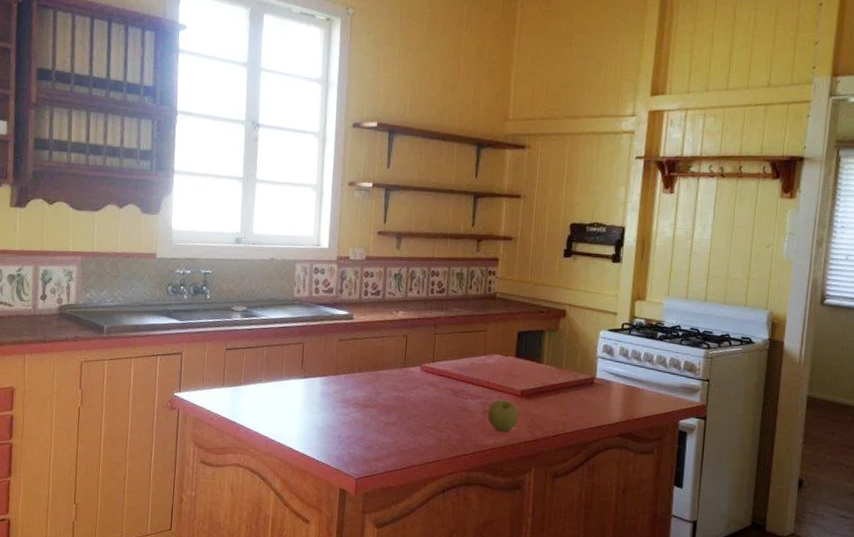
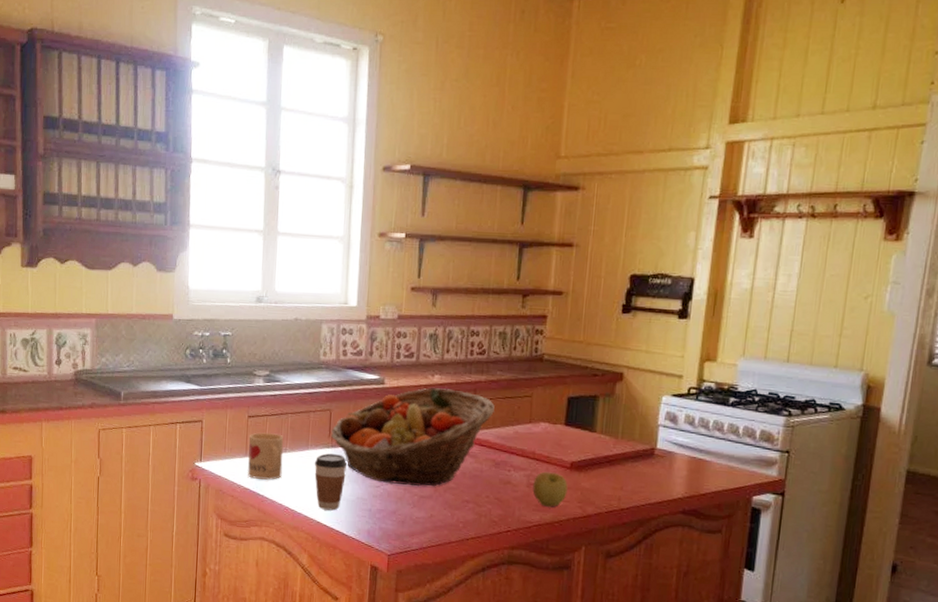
mug: none [224,364,259,409] -> present [248,432,283,480]
coffee cup: none [287,383,318,438] -> present [314,453,347,511]
fruit basket: none [304,323,453,414] -> present [331,387,495,487]

